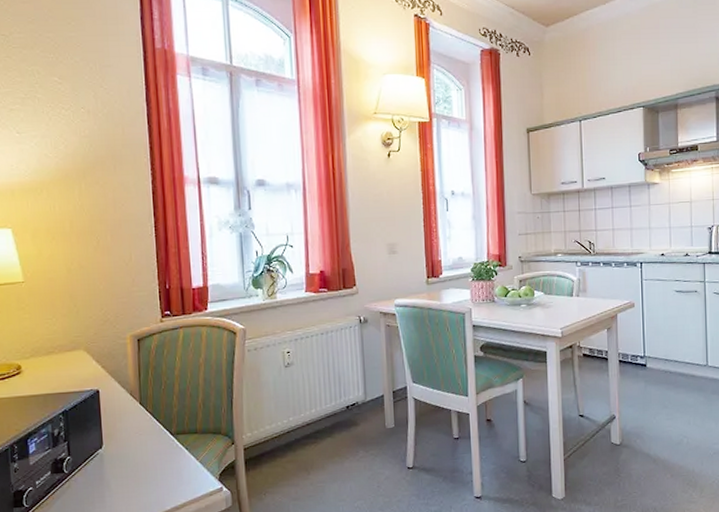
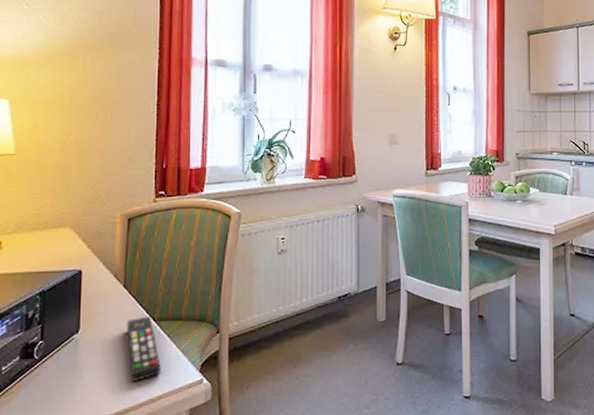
remote control: none [146,430,182,491] -> present [126,316,161,381]

